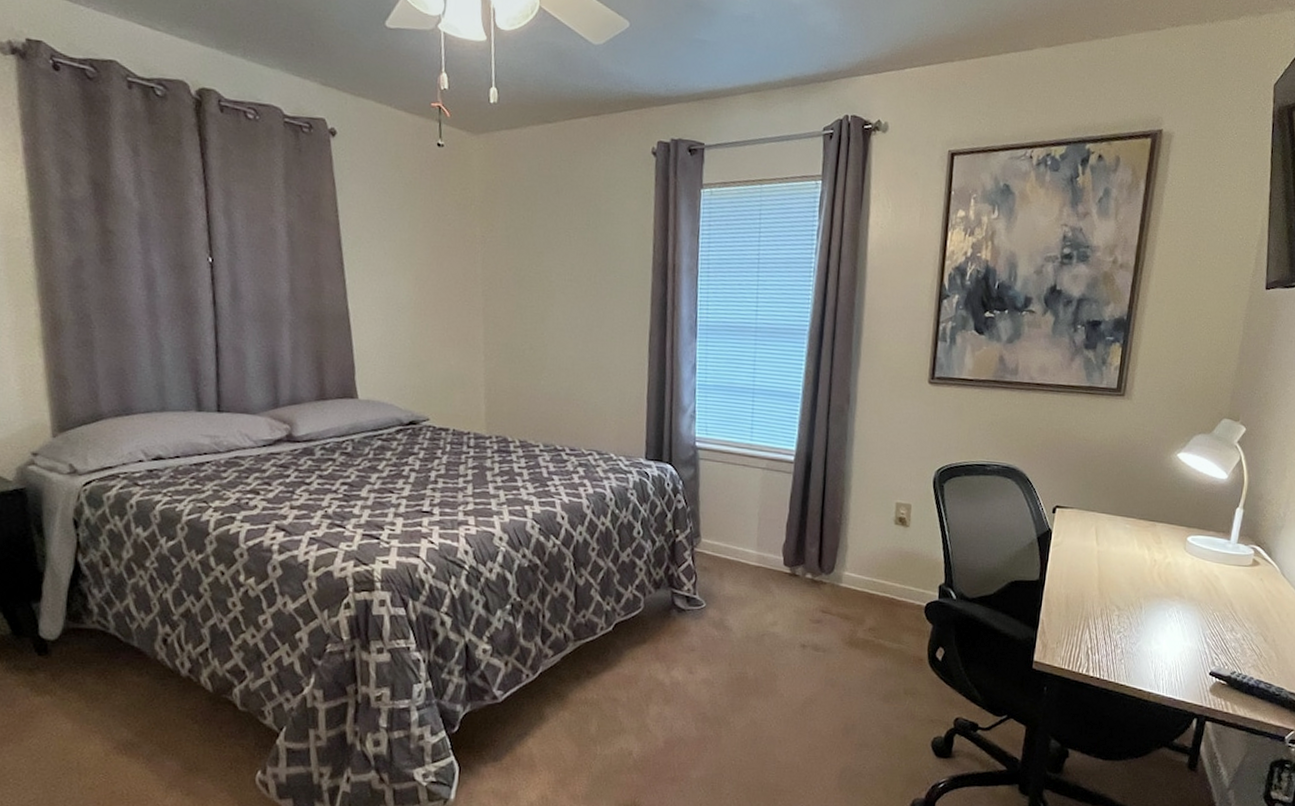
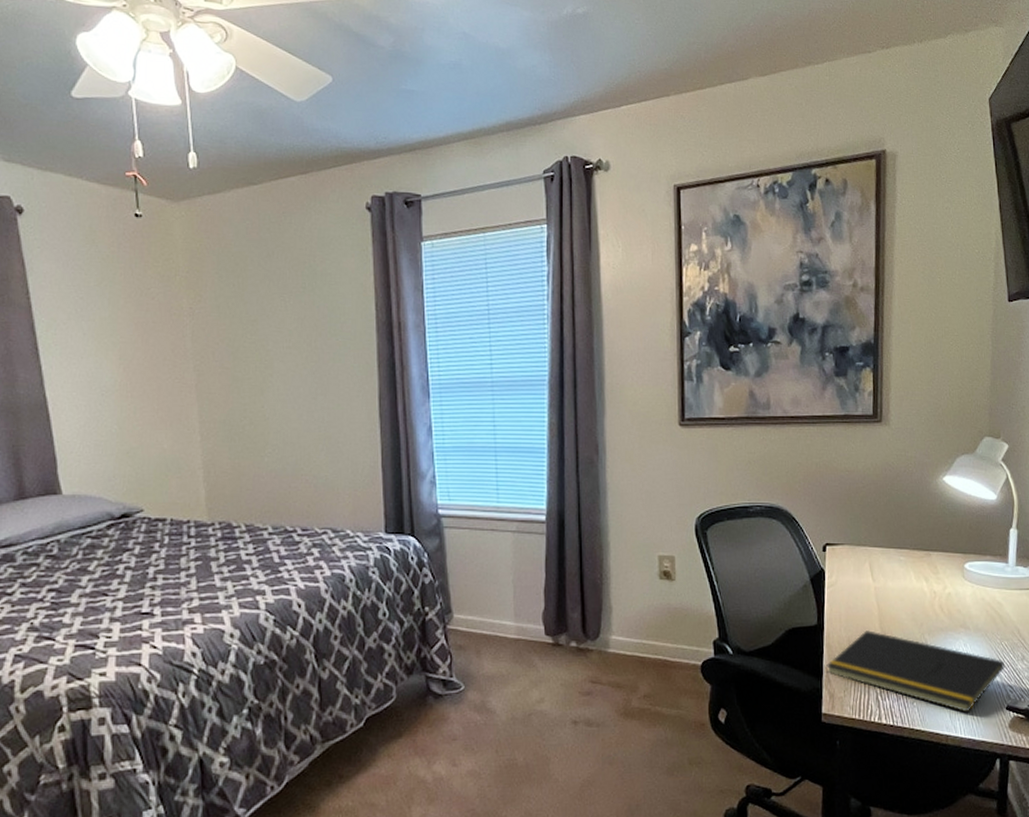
notepad: none [1042,590,1214,674] -> present [826,630,1005,713]

